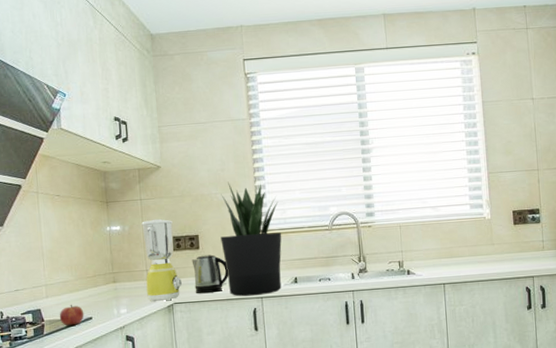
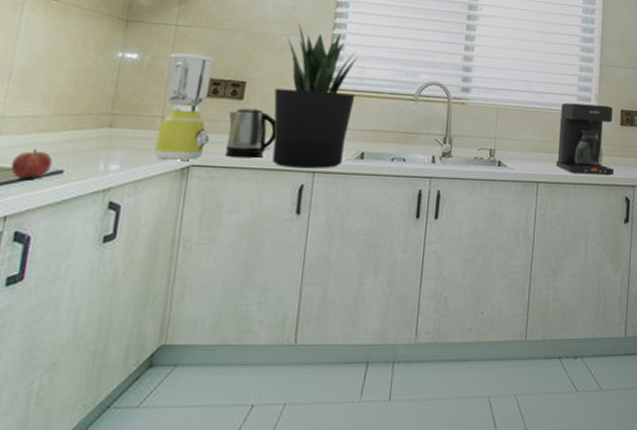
coffee maker: none [456,209,513,273] -> present [555,103,615,176]

